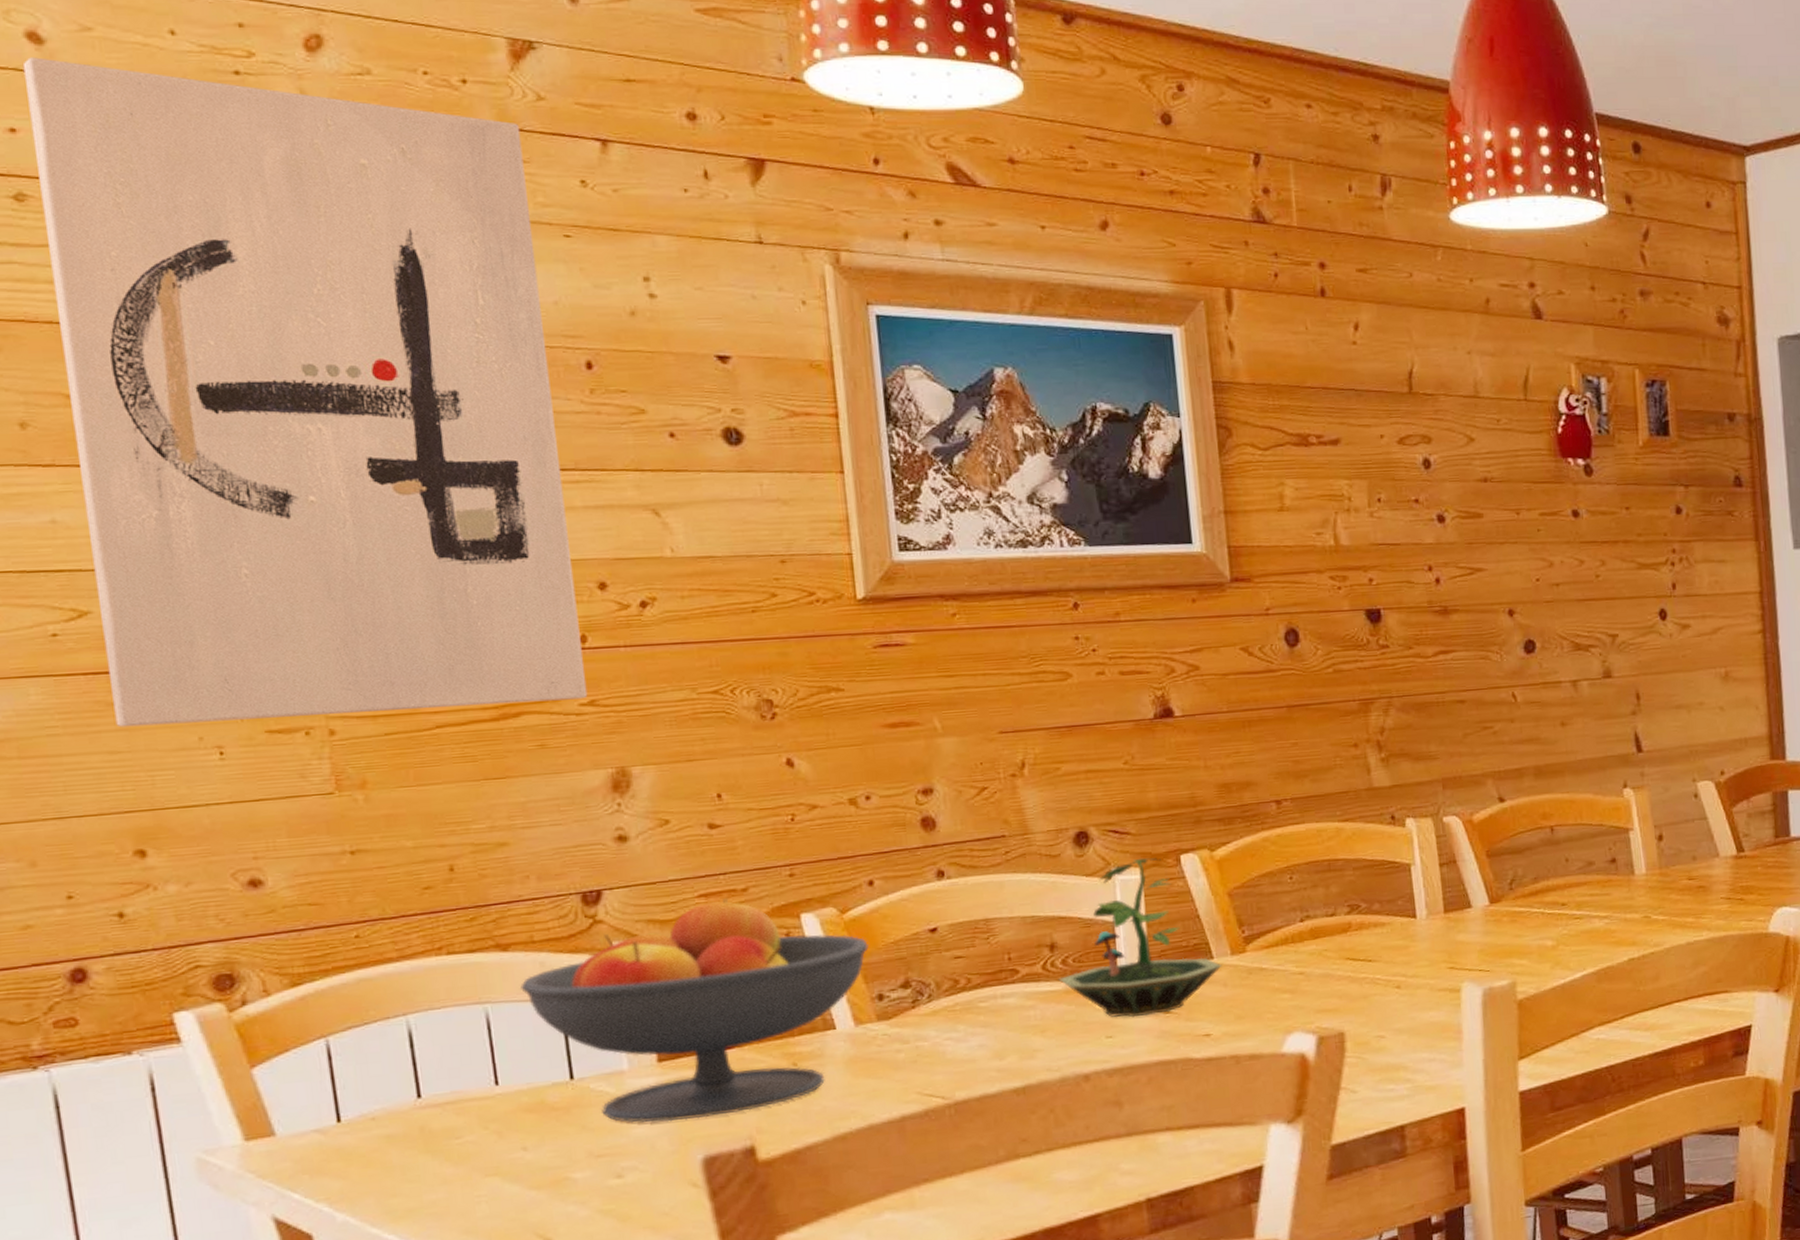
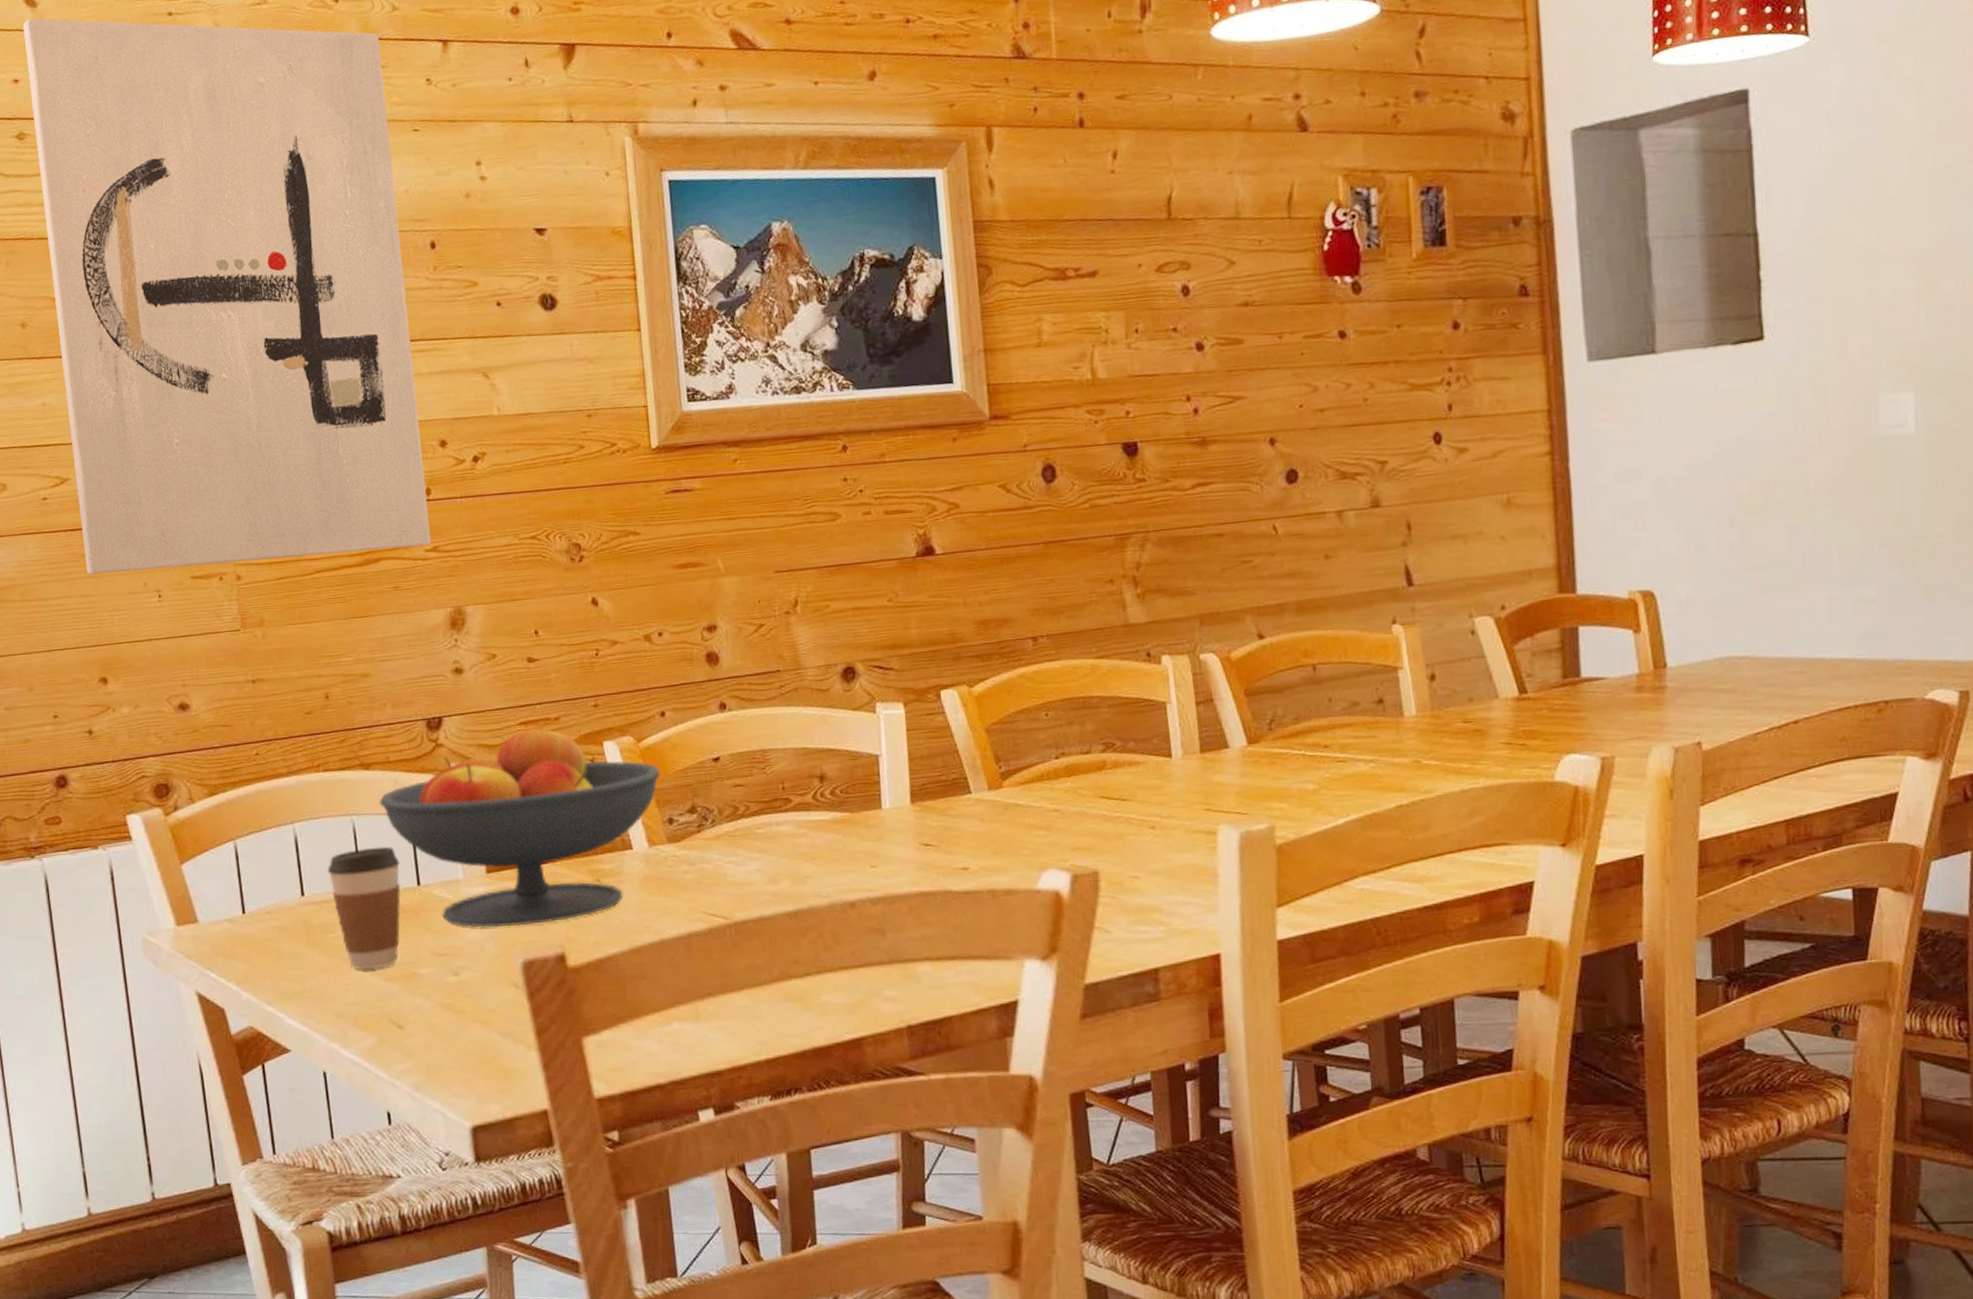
coffee cup: none [452,1037,548,1179] -> present [327,846,401,970]
terrarium: present [1058,858,1222,1018] -> none [827,693,980,849]

